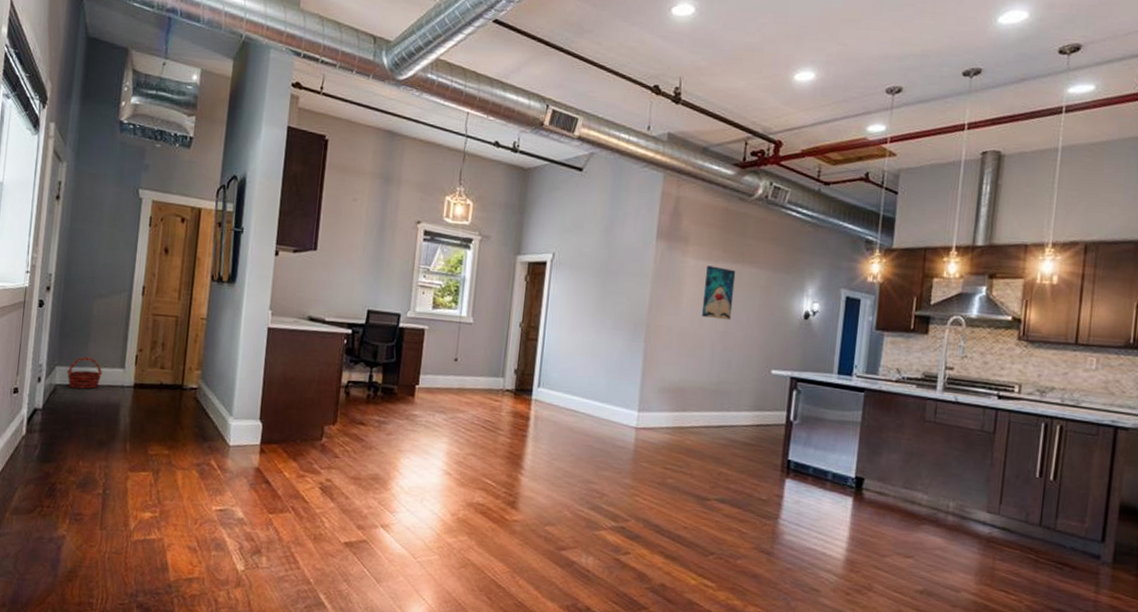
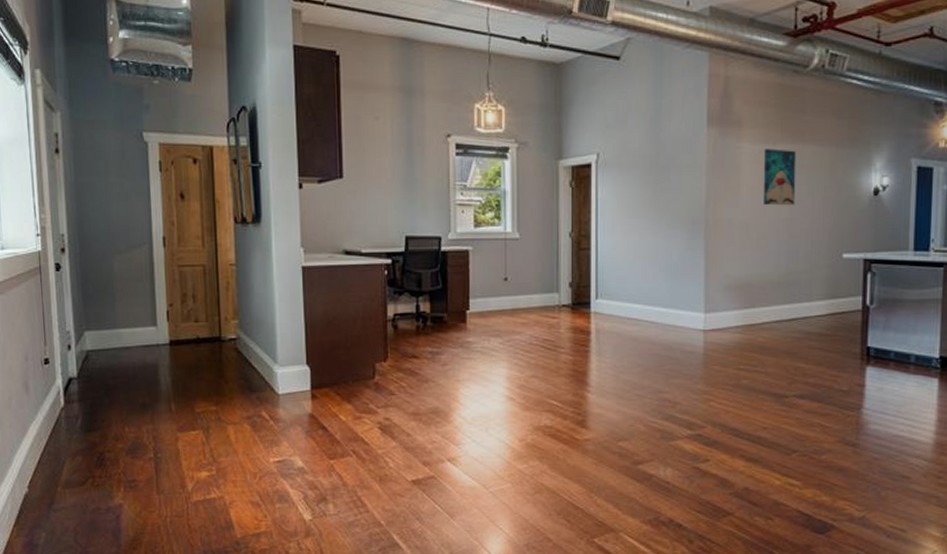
basket: present [66,357,102,389] -> none [96,318,134,352]

